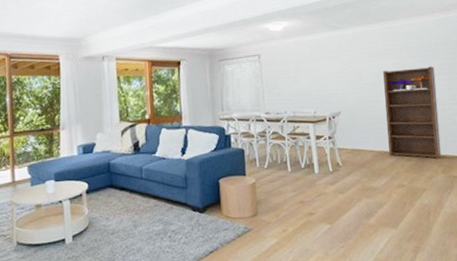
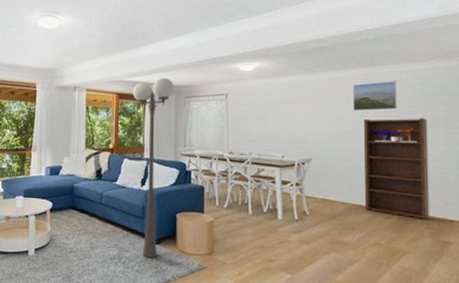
floor lamp: none [165,41,209,228] -> present [132,77,175,258]
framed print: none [371,33,409,63] -> present [352,81,398,111]

